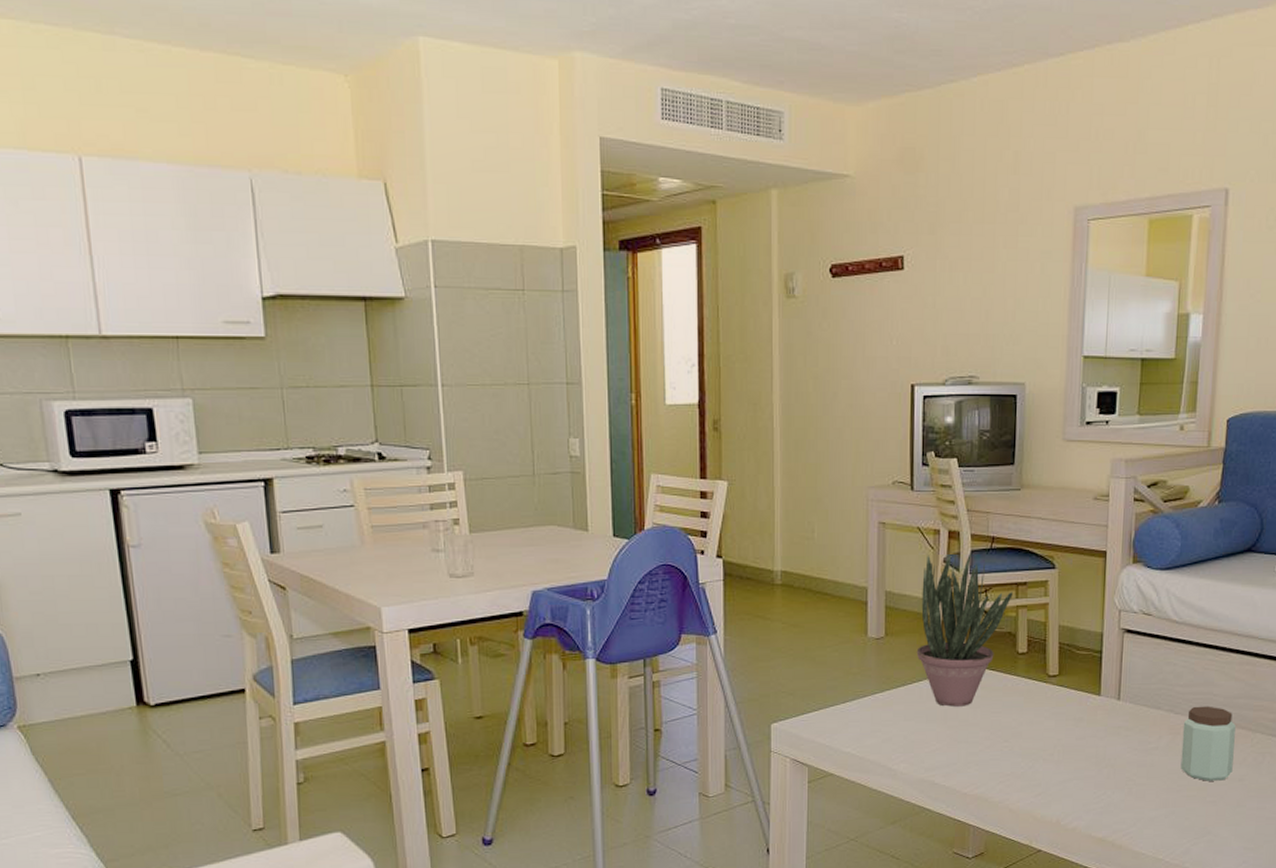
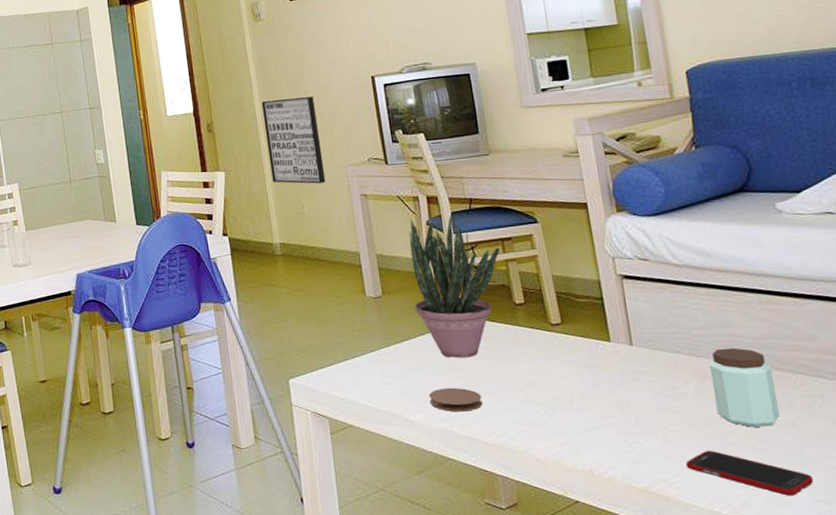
wall art: none [781,399,843,505] -> present [261,96,326,184]
coaster: none [915,736,968,762] -> present [428,387,483,412]
cell phone: none [1144,802,1246,844] -> present [687,450,813,496]

